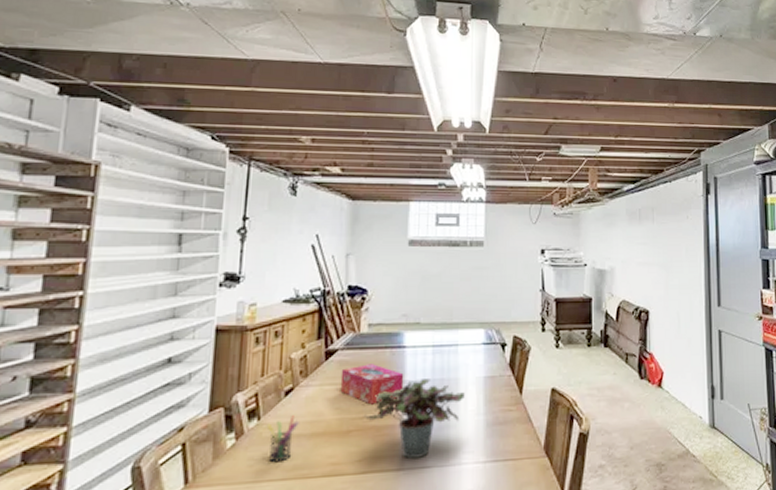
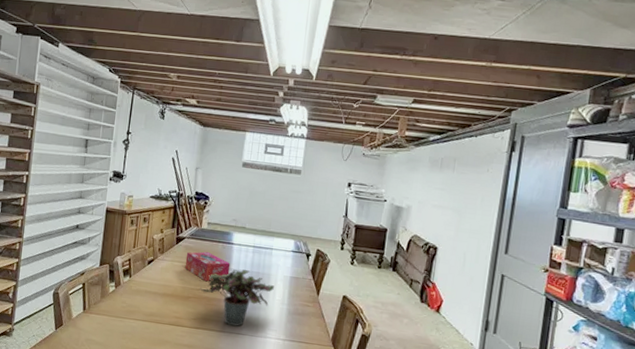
pen holder: present [266,415,299,463] -> none [134,278,156,309]

